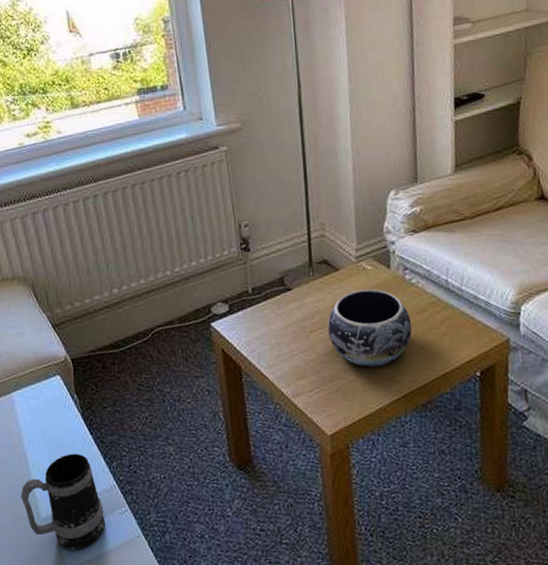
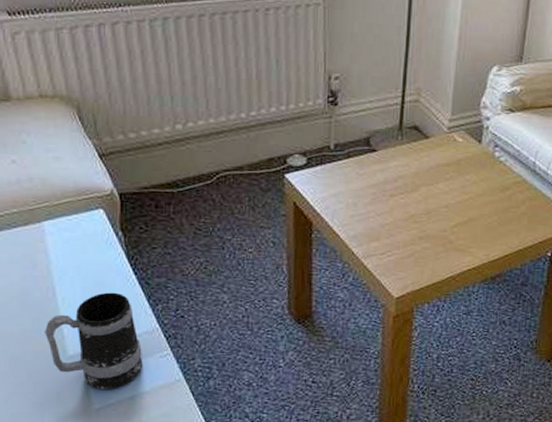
decorative bowl: present [327,288,412,368] -> none [408,160,494,238]

